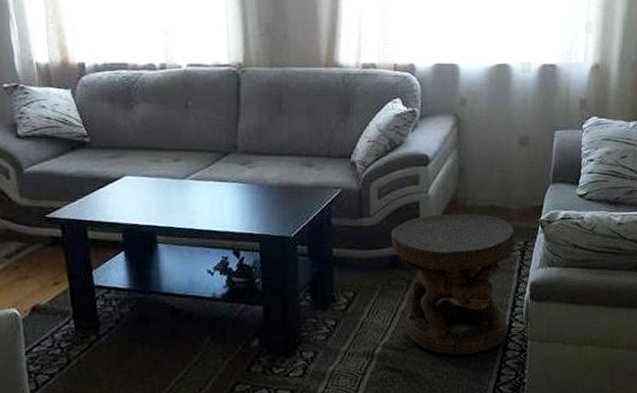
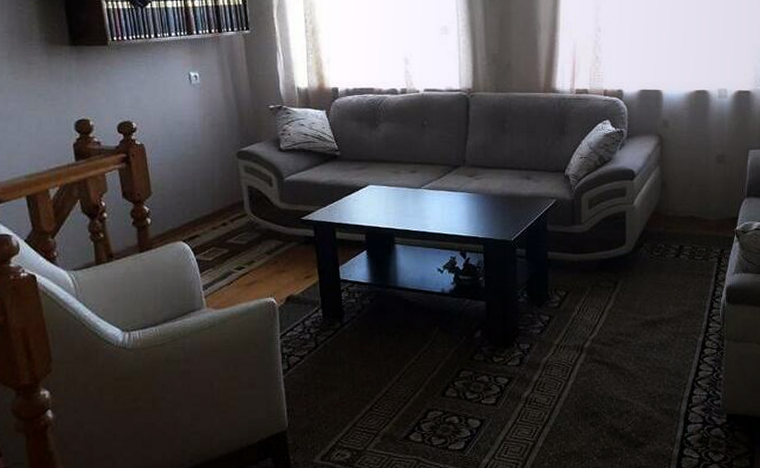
side table: present [390,214,515,356] -> none [599,223,713,352]

